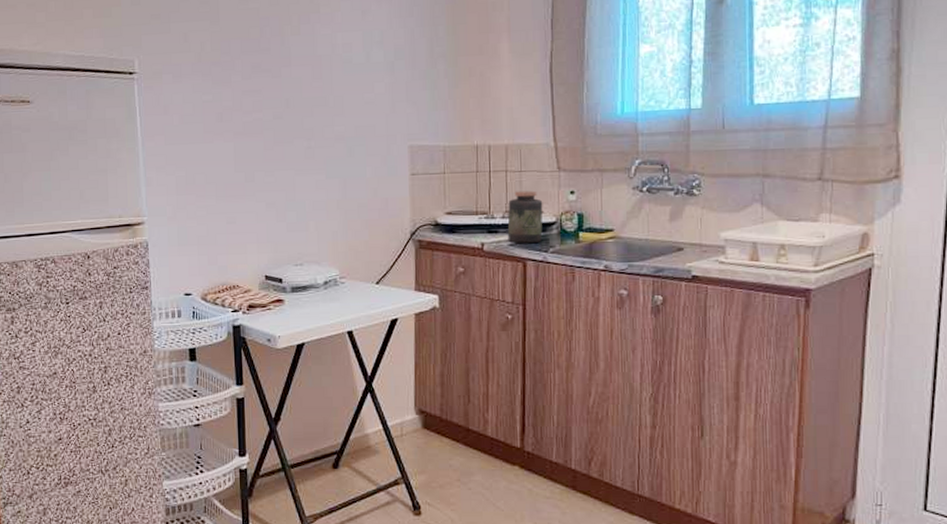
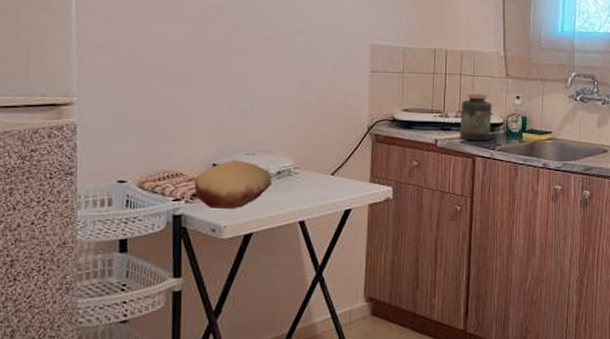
bread loaf: none [250,271,320,319] -> present [194,160,273,209]

